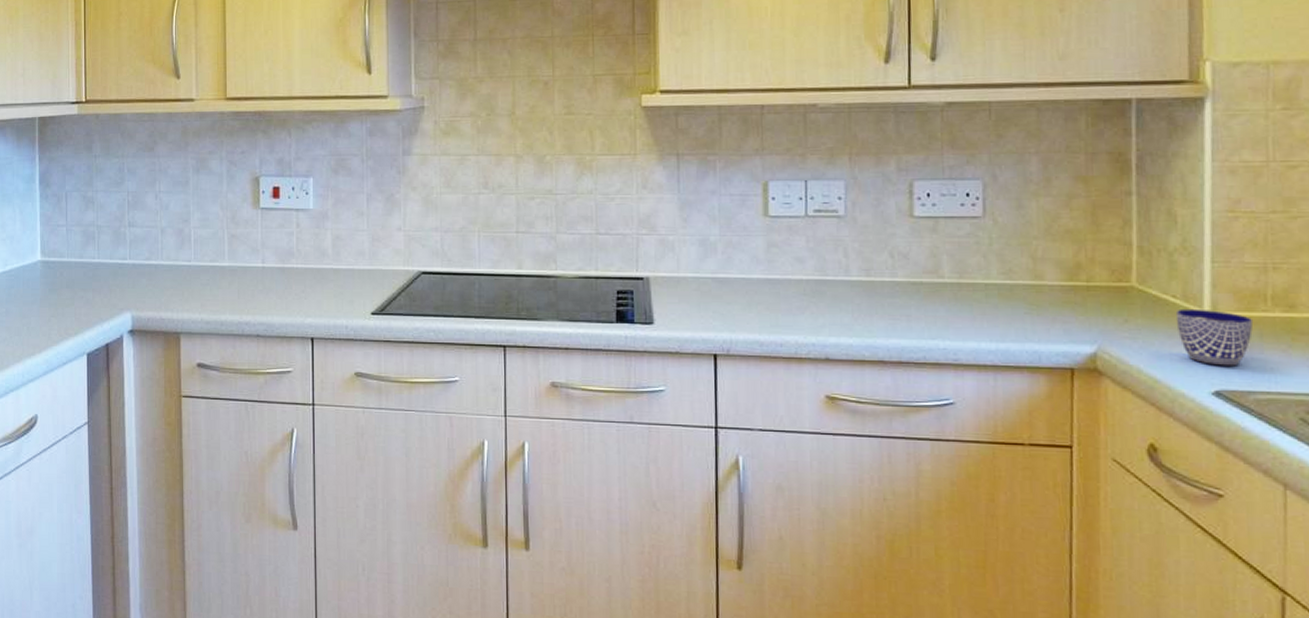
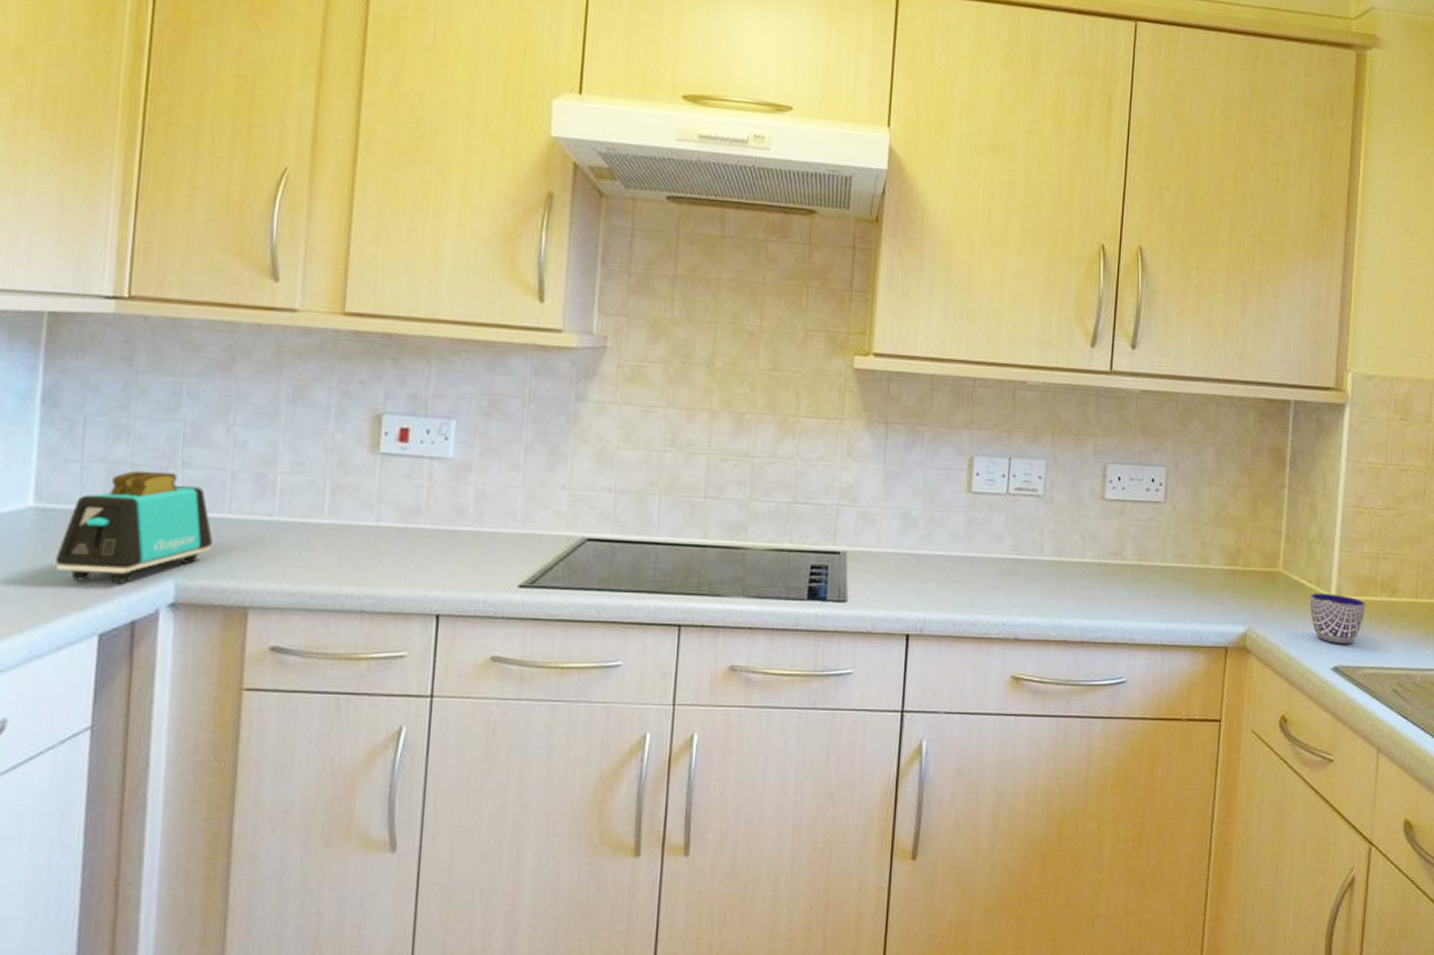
toaster: none [57,230,152,315] -> present [56,470,213,583]

